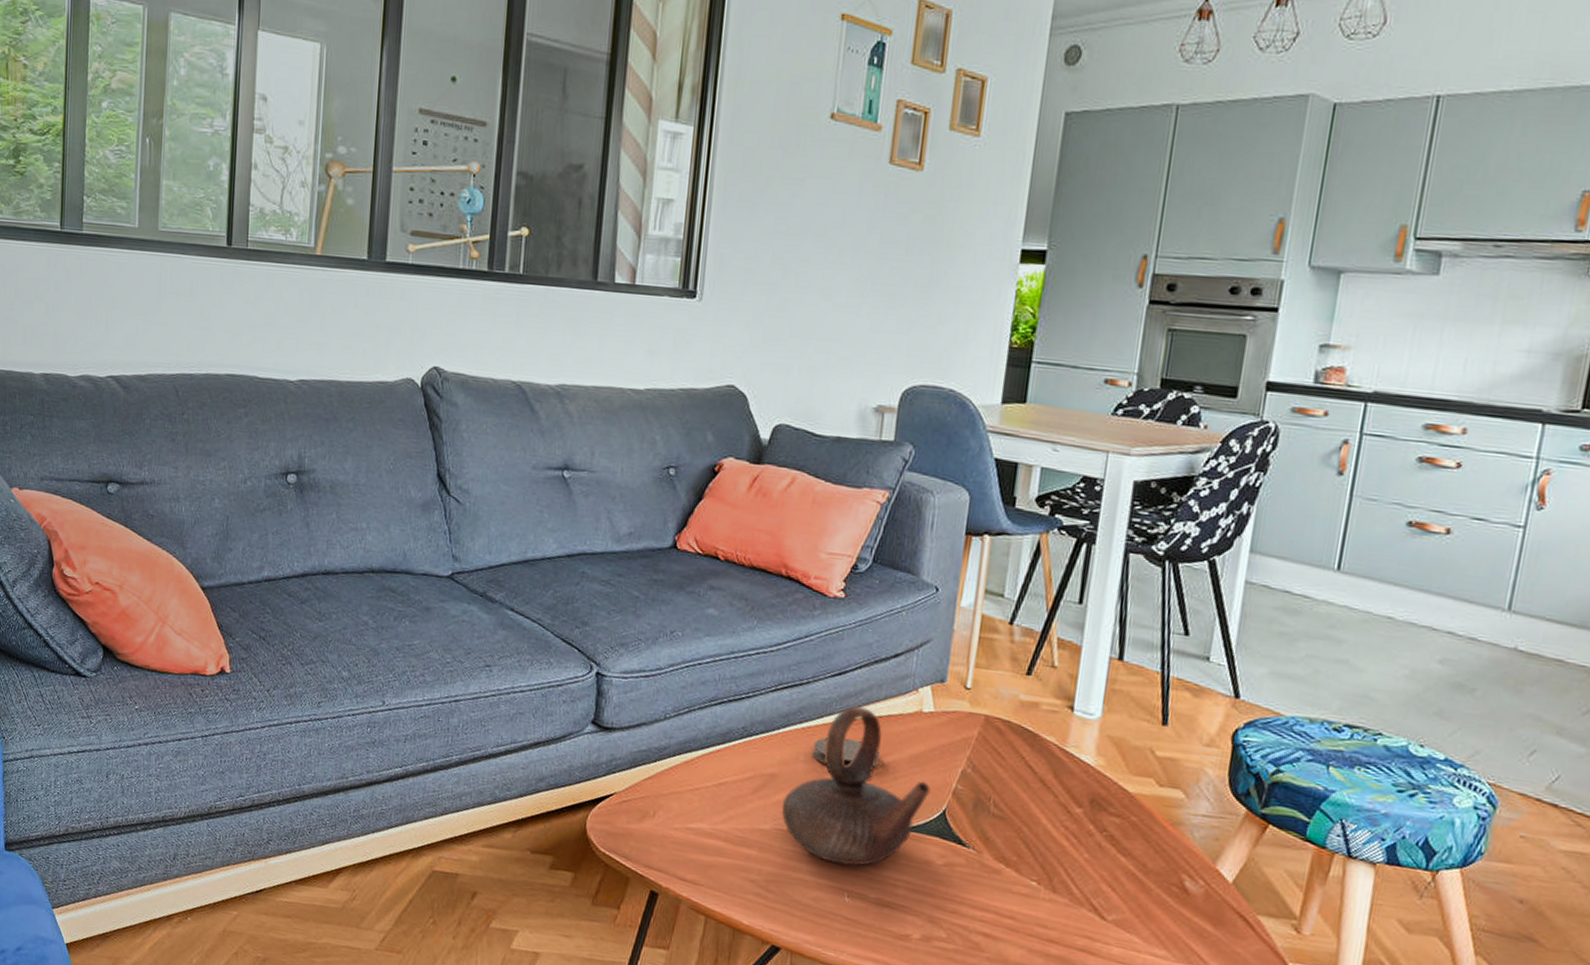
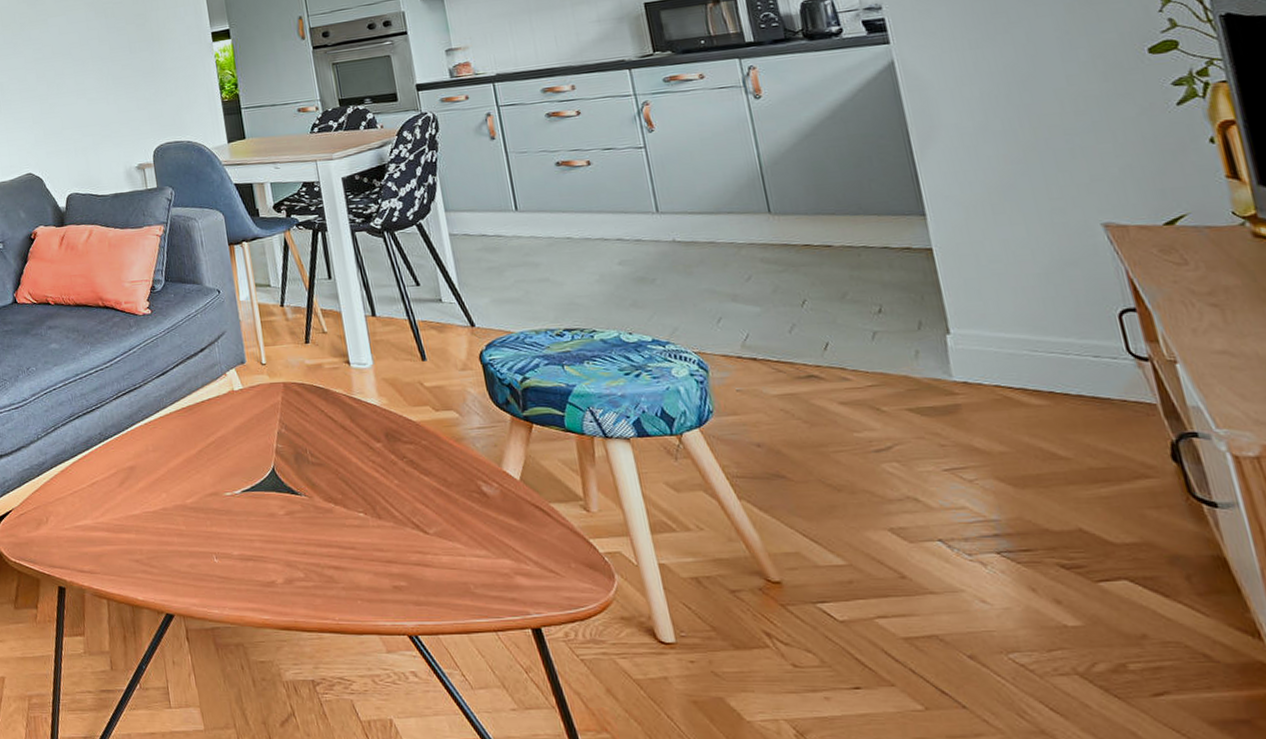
teapot: present [781,706,931,866] -> none [145,397,258,532]
coaster: present [813,737,879,767] -> none [157,424,211,450]

